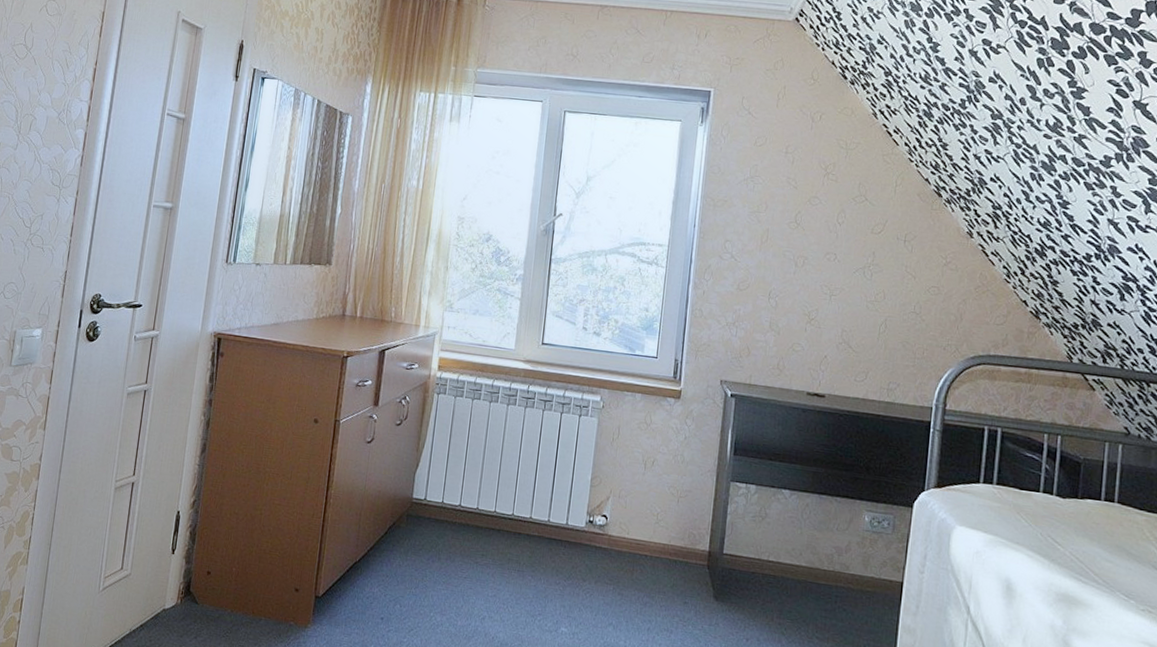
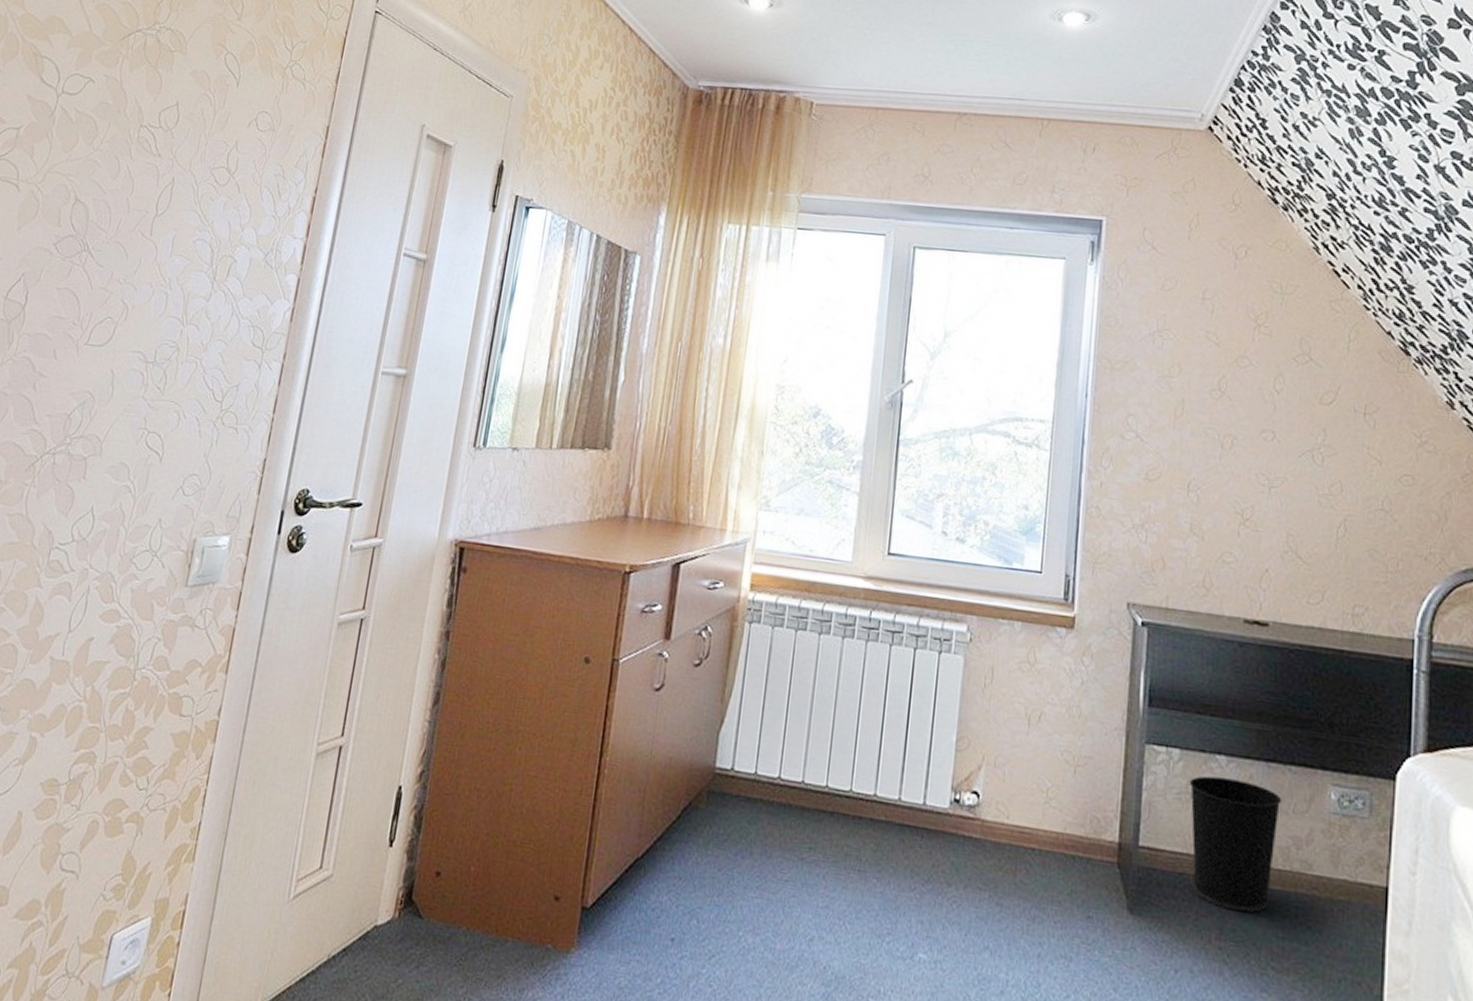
wastebasket: none [761,504,829,600] -> present [1189,775,1282,913]

